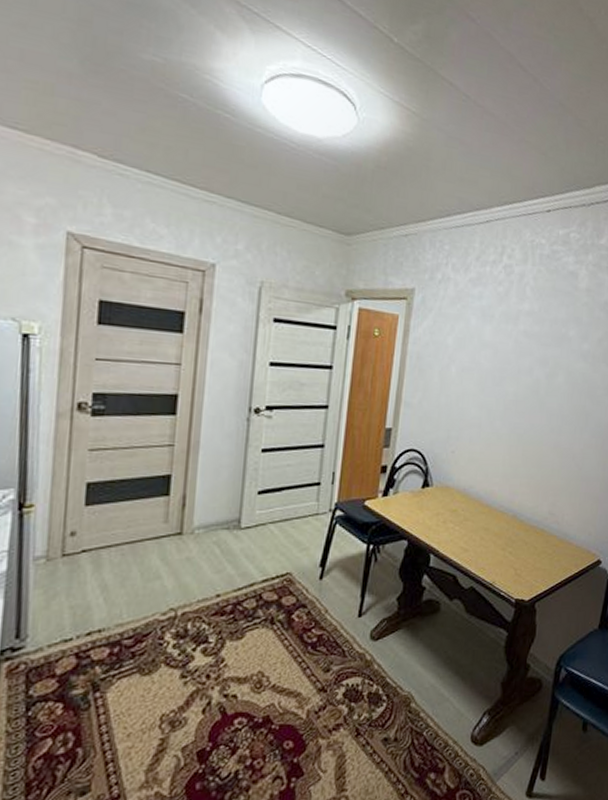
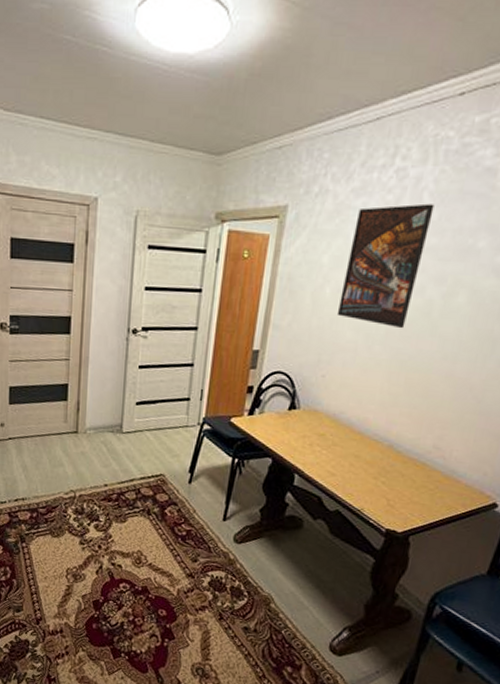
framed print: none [462,296,535,405] -> present [336,203,435,329]

